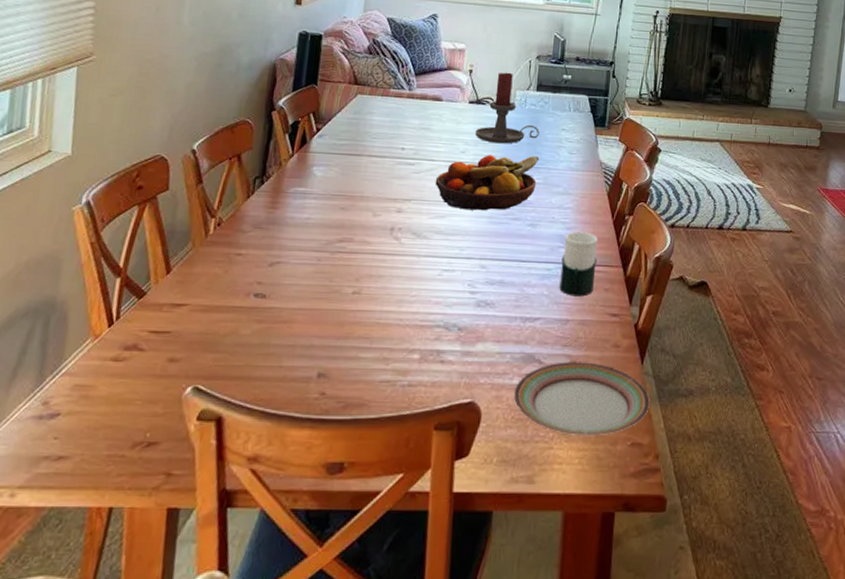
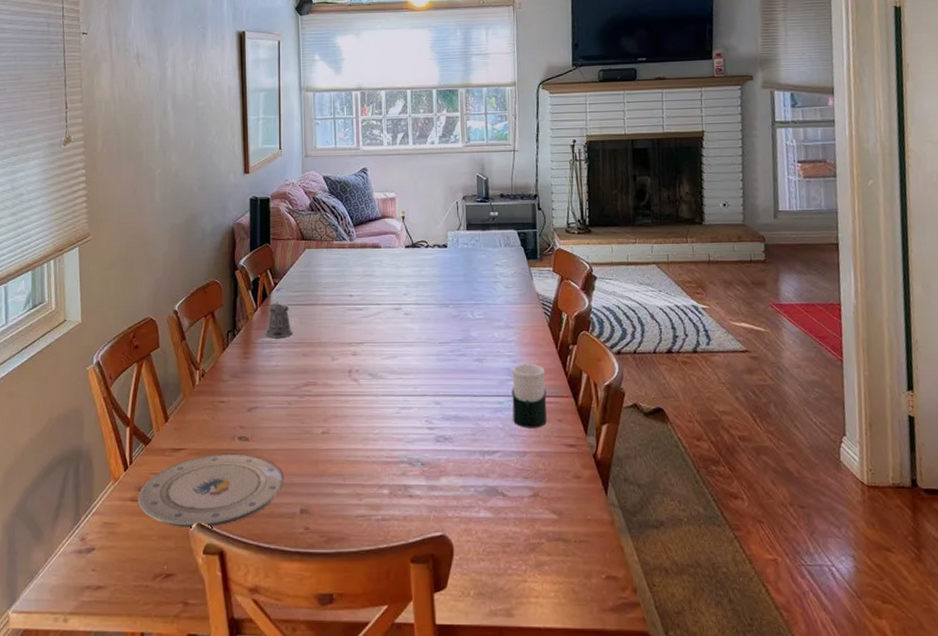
plate: none [122,311,303,393] -> present [138,453,284,528]
pepper shaker: none [300,148,332,190] -> present [266,301,293,339]
fruit bowl: present [435,155,540,211] -> none [383,293,478,349]
candle holder: present [475,72,540,144] -> none [414,215,475,284]
plate: present [513,360,650,435] -> none [481,492,620,568]

